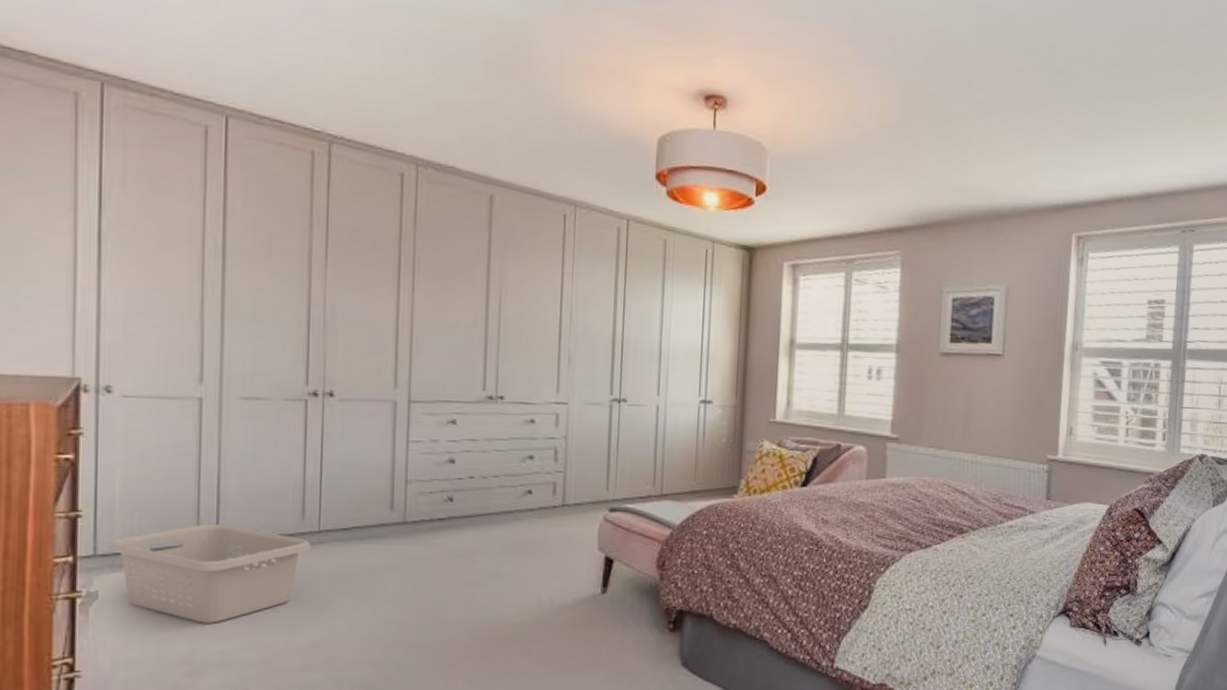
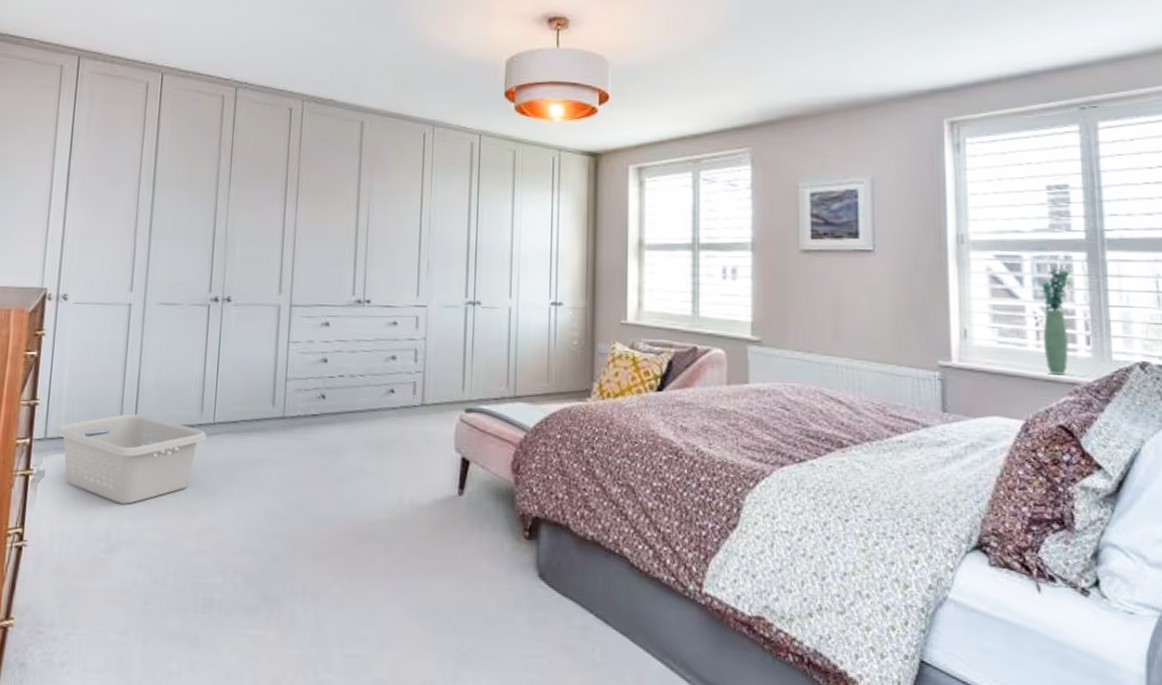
vase: none [1130,372,1157,467] -> present [1042,266,1069,375]

